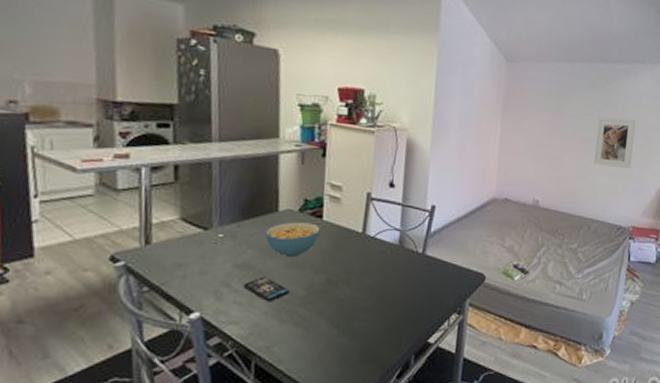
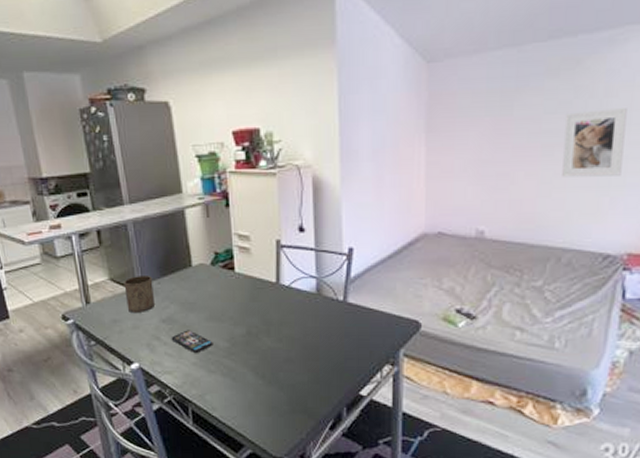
cup: none [196,217,233,258] -> present [124,276,156,314]
cereal bowl: present [264,222,320,257] -> none [183,276,234,310]

